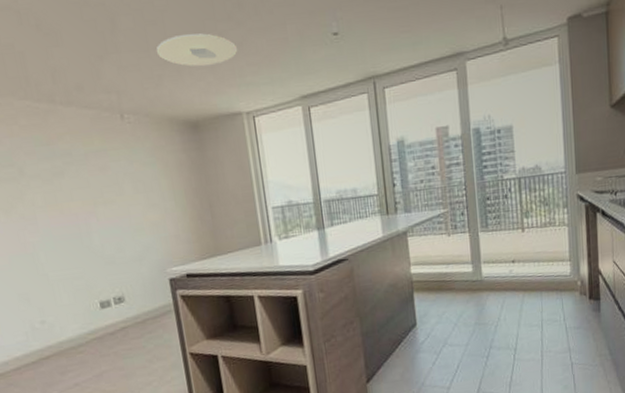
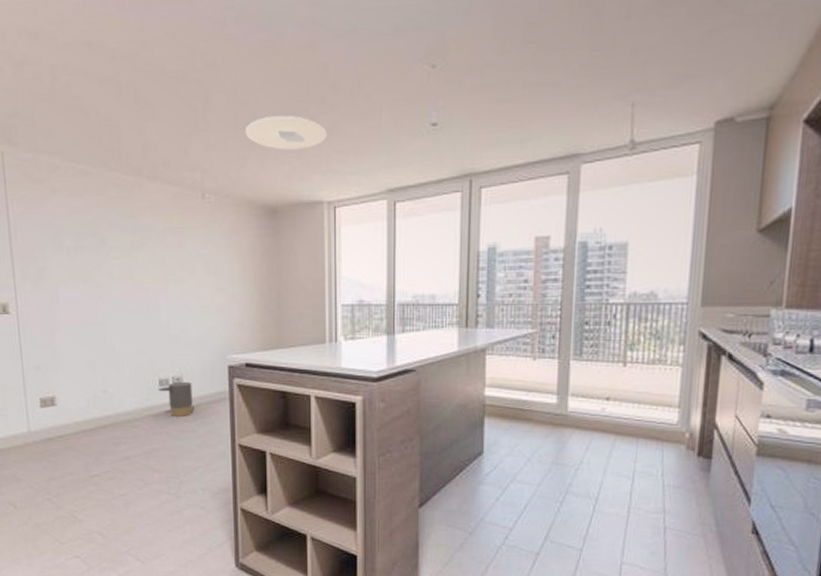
trash can: none [99,299,139,336] -> present [157,381,193,417]

